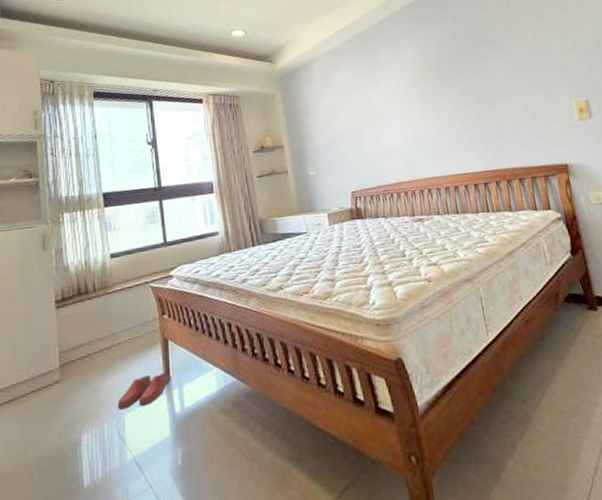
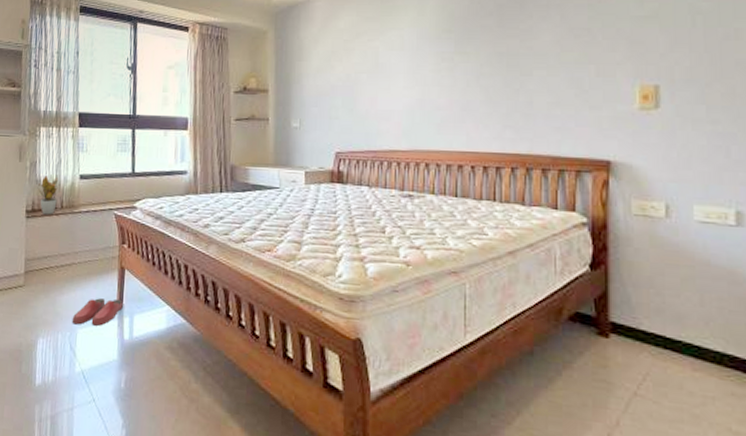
potted plant: none [67,261,92,302] -> present [38,176,62,215]

